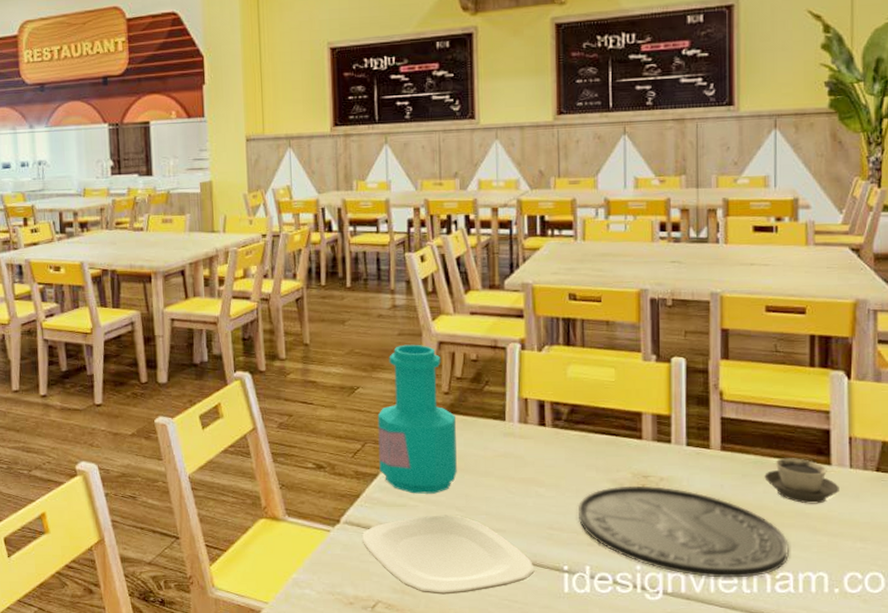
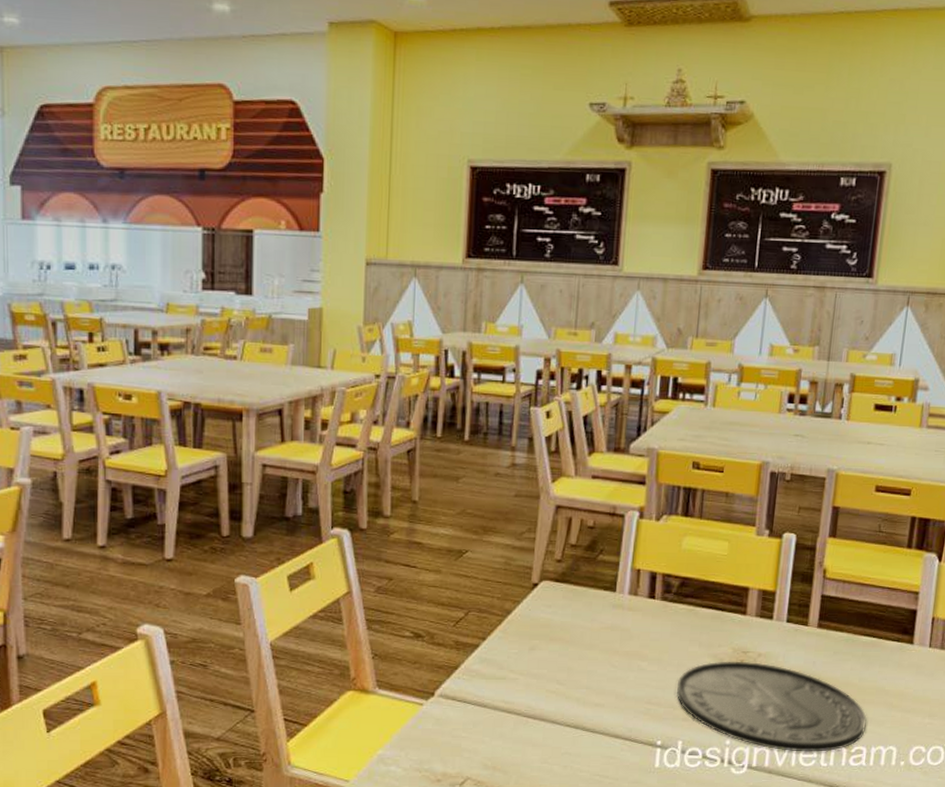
plate: present [362,515,535,595] -> none [456,688,629,771]
bottle: present [377,344,457,494] -> none [481,507,566,666]
cup: present [764,458,839,504] -> none [853,636,918,681]

